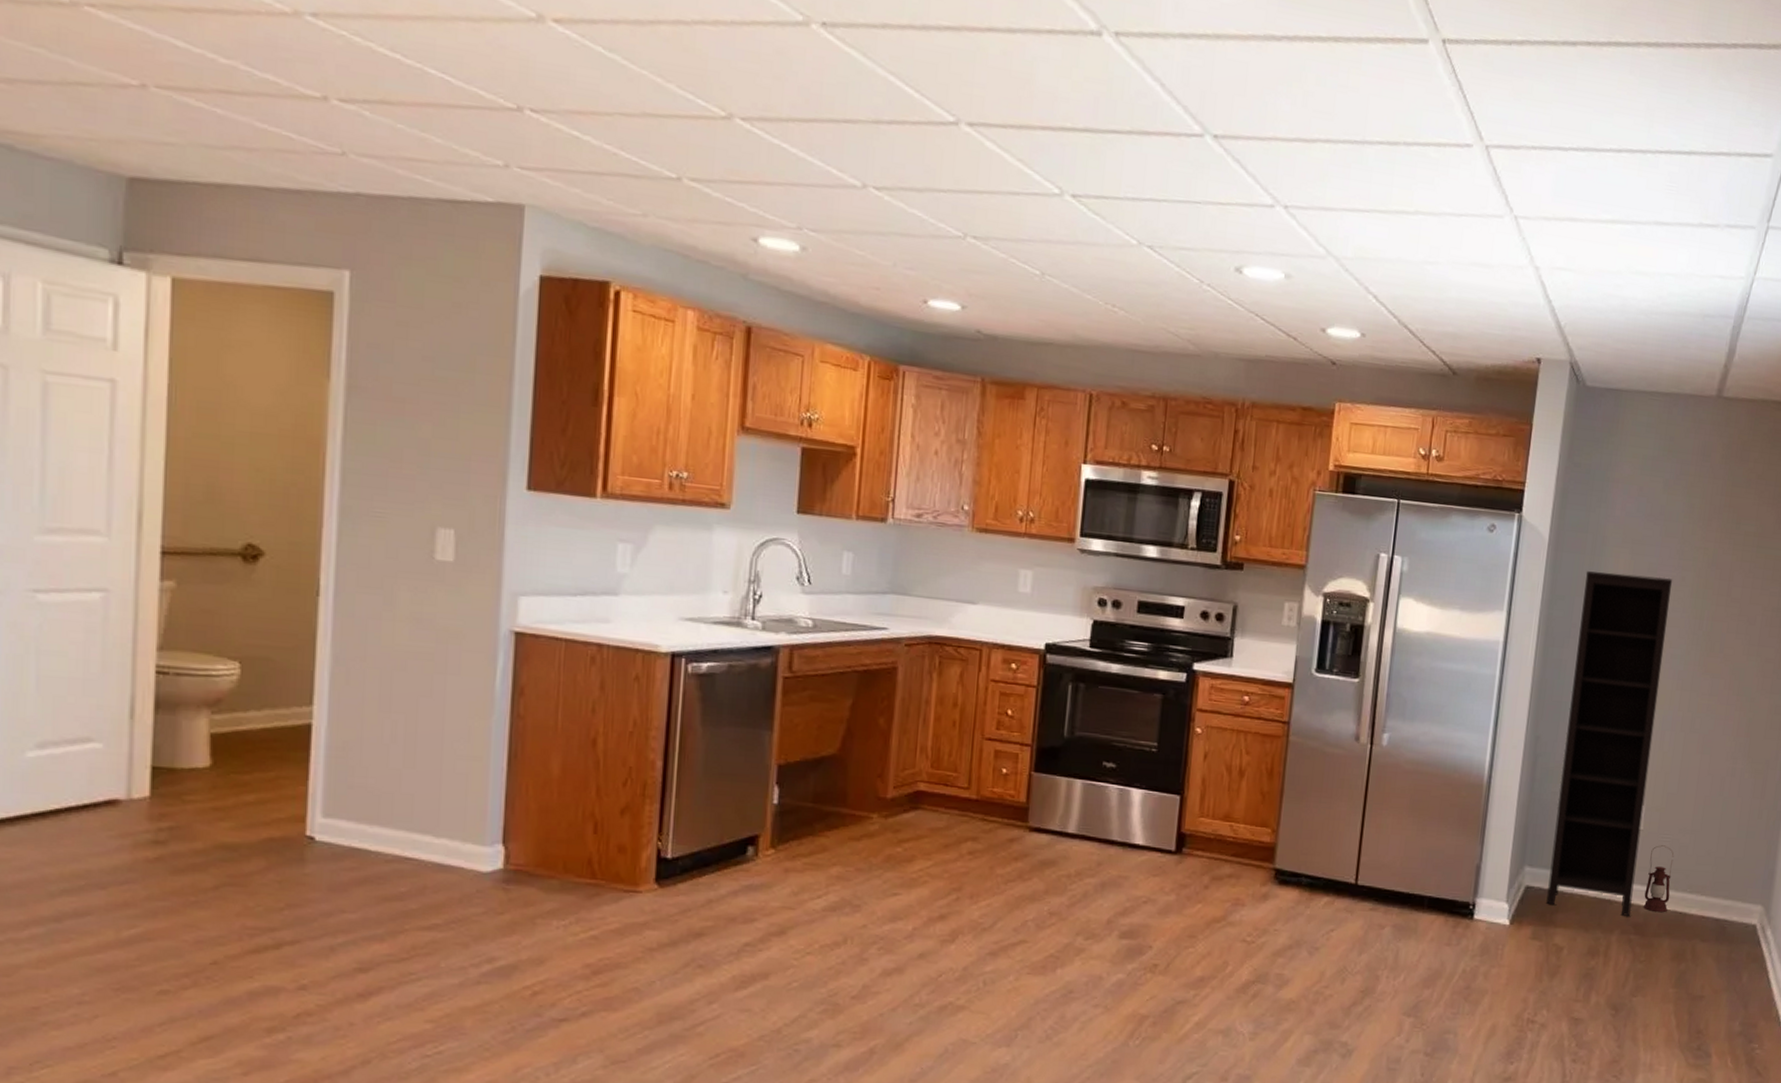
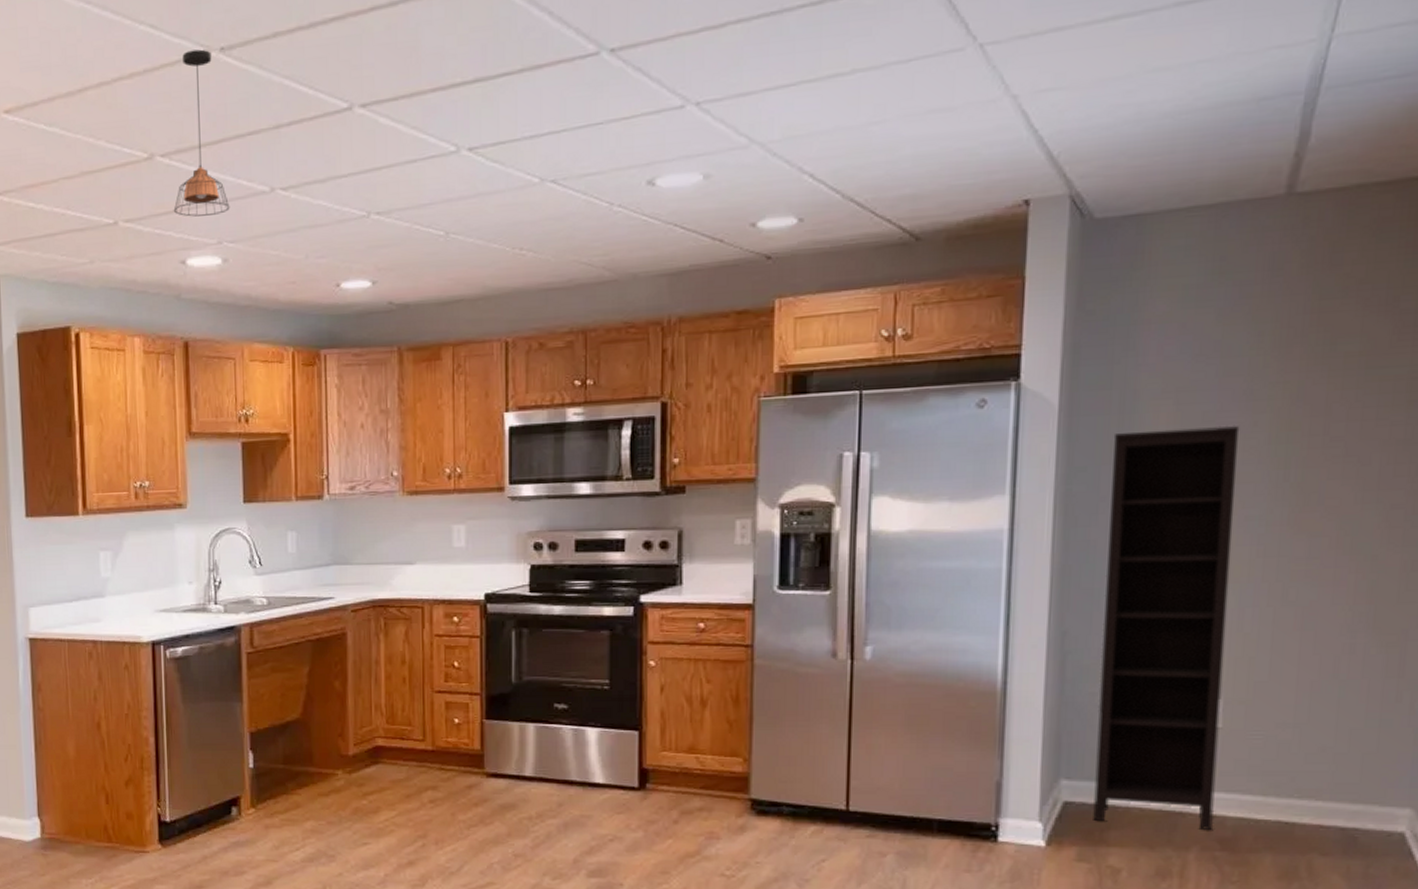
pendant light: none [749,14,816,198] -> present [173,49,230,217]
lantern: present [1643,845,1674,913] -> none [1230,744,1271,824]

